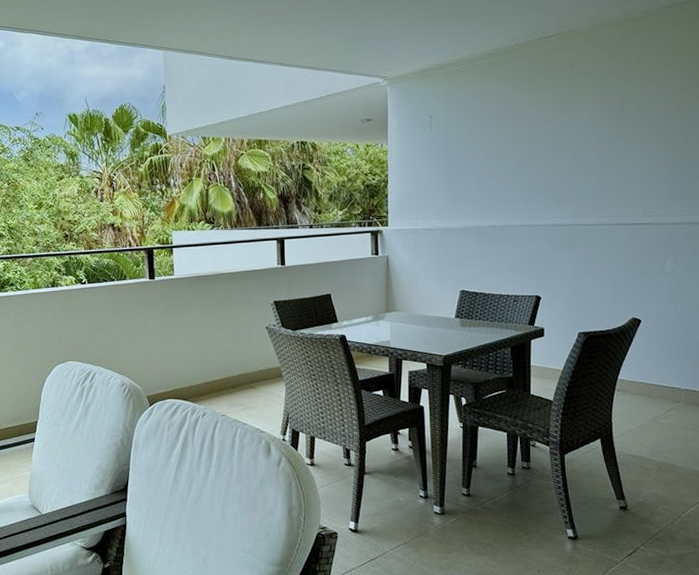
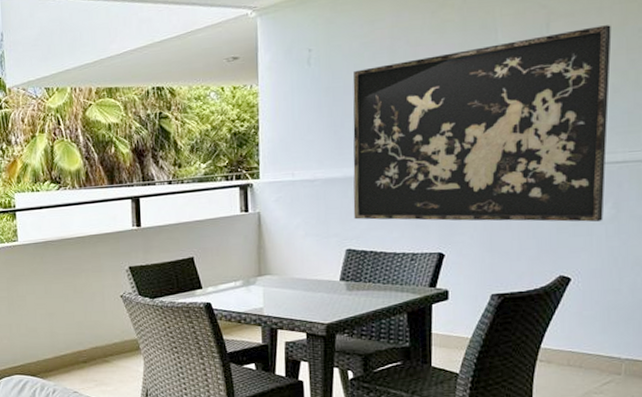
decorative wall panel: none [466,110,670,273] -> present [353,25,612,222]

